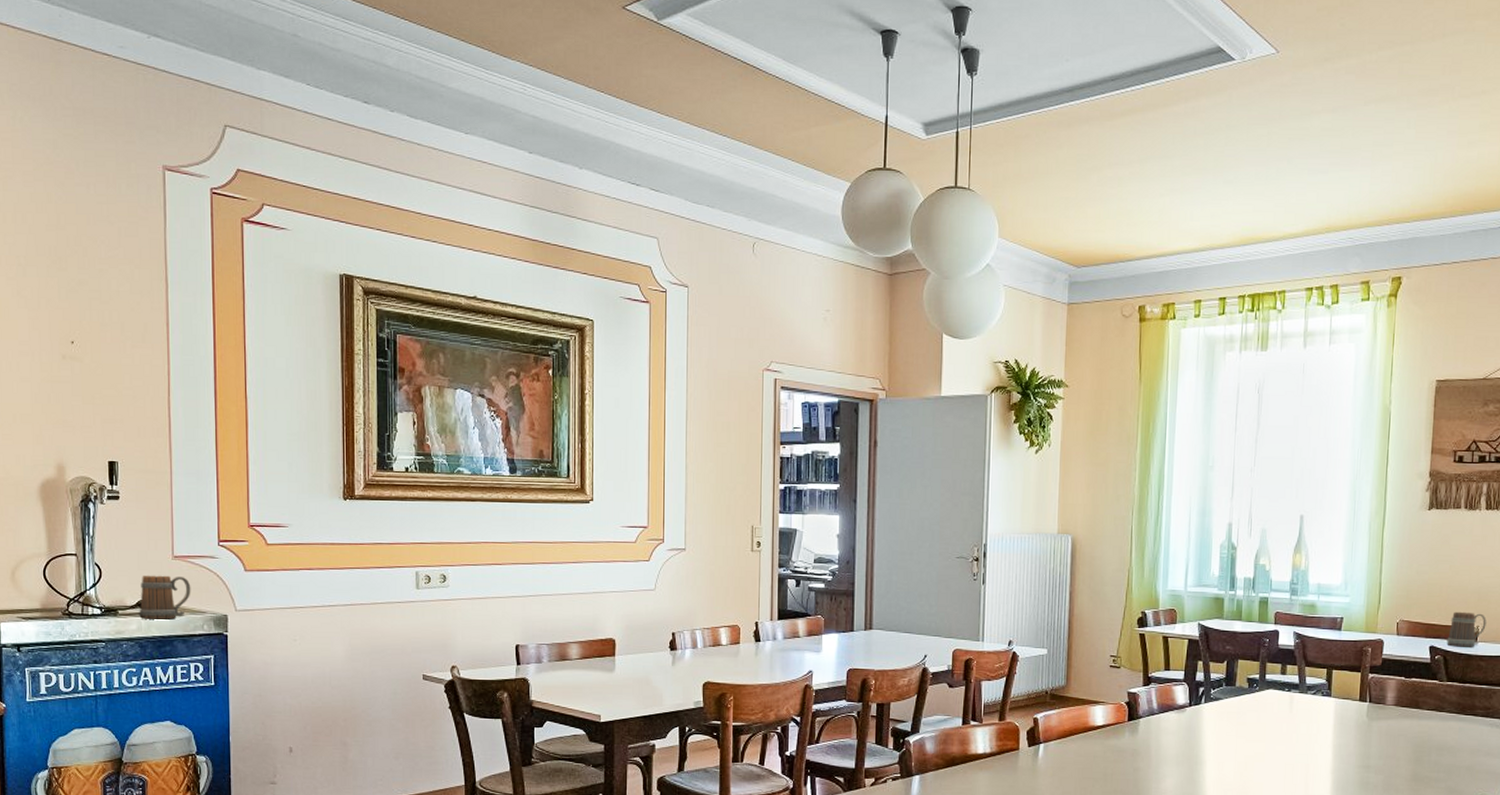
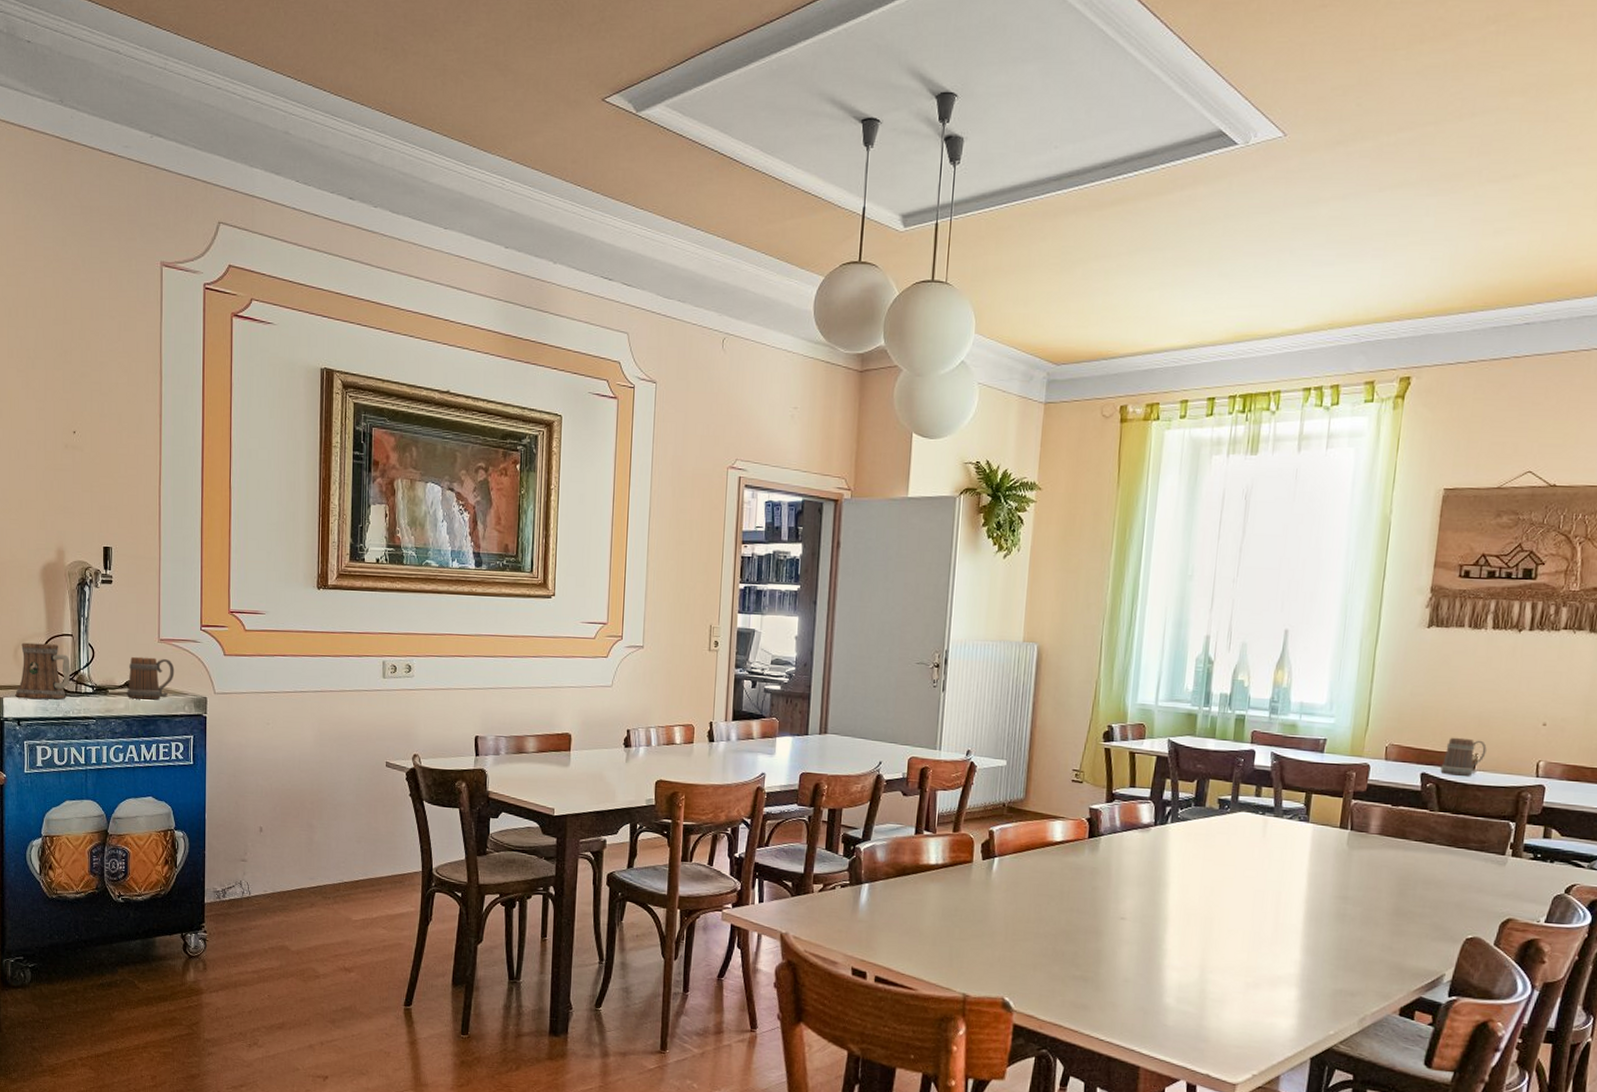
beer mug: none [14,564,76,624] -> present [15,642,71,700]

